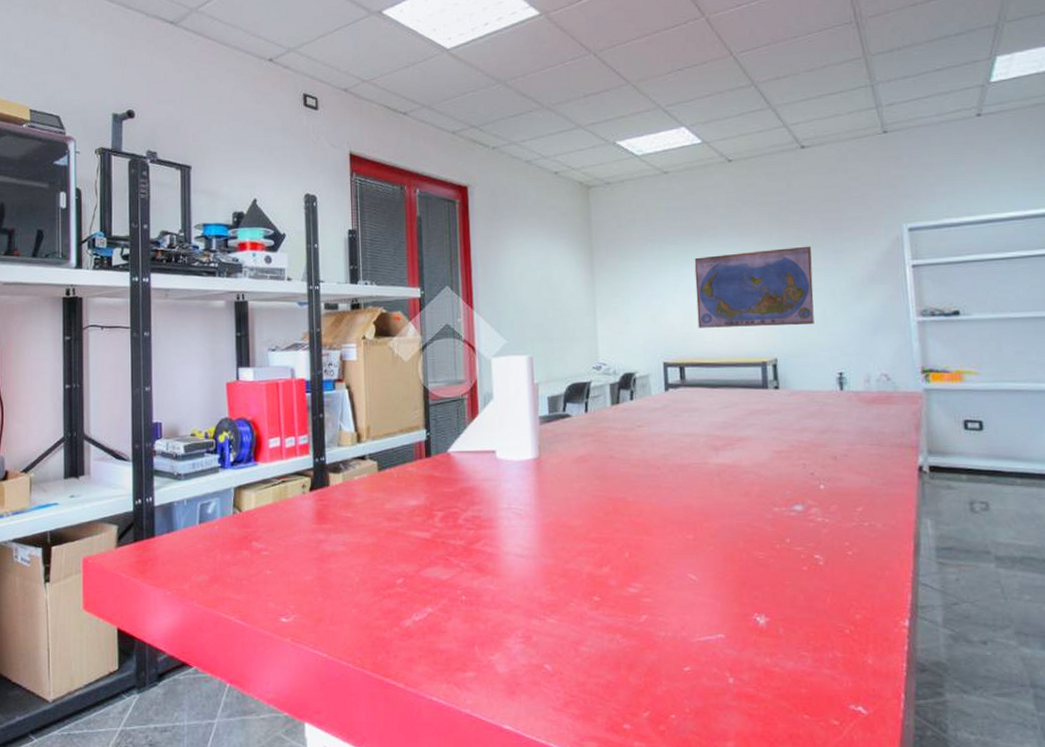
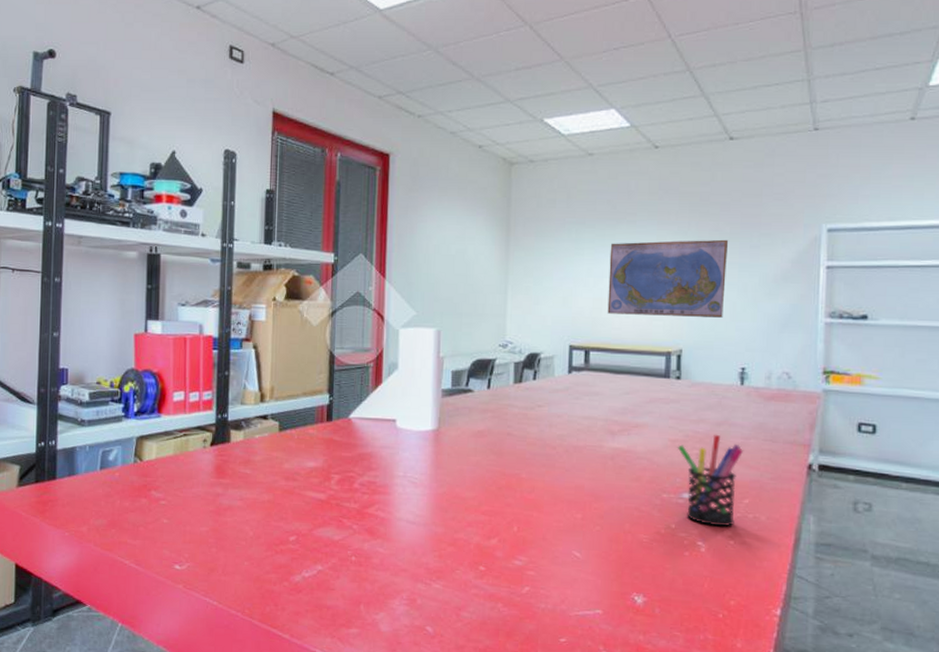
pen holder: none [783,442,852,538] -> present [677,434,744,526]

